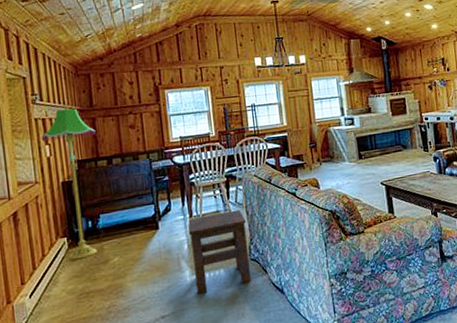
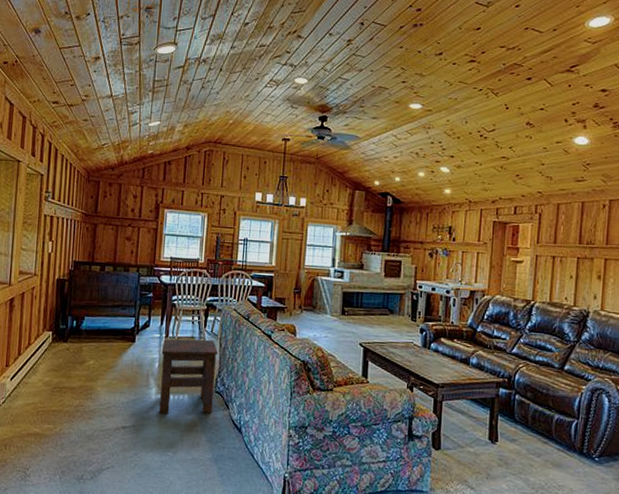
floor lamp: present [41,105,97,260] -> none [47,207,95,355]

